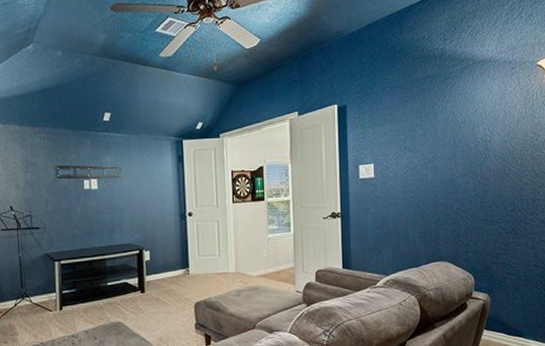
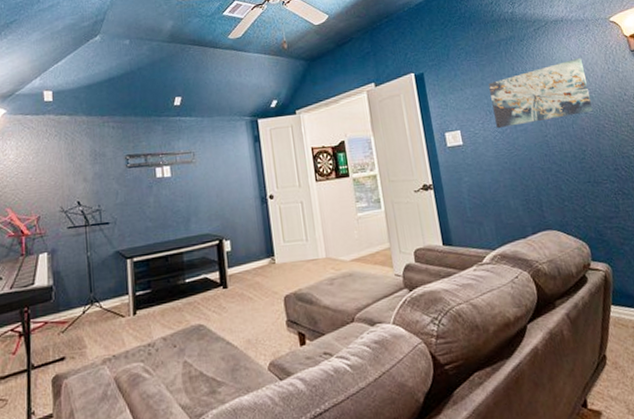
wall art: none [408,100,503,164] -> present [489,57,593,128]

